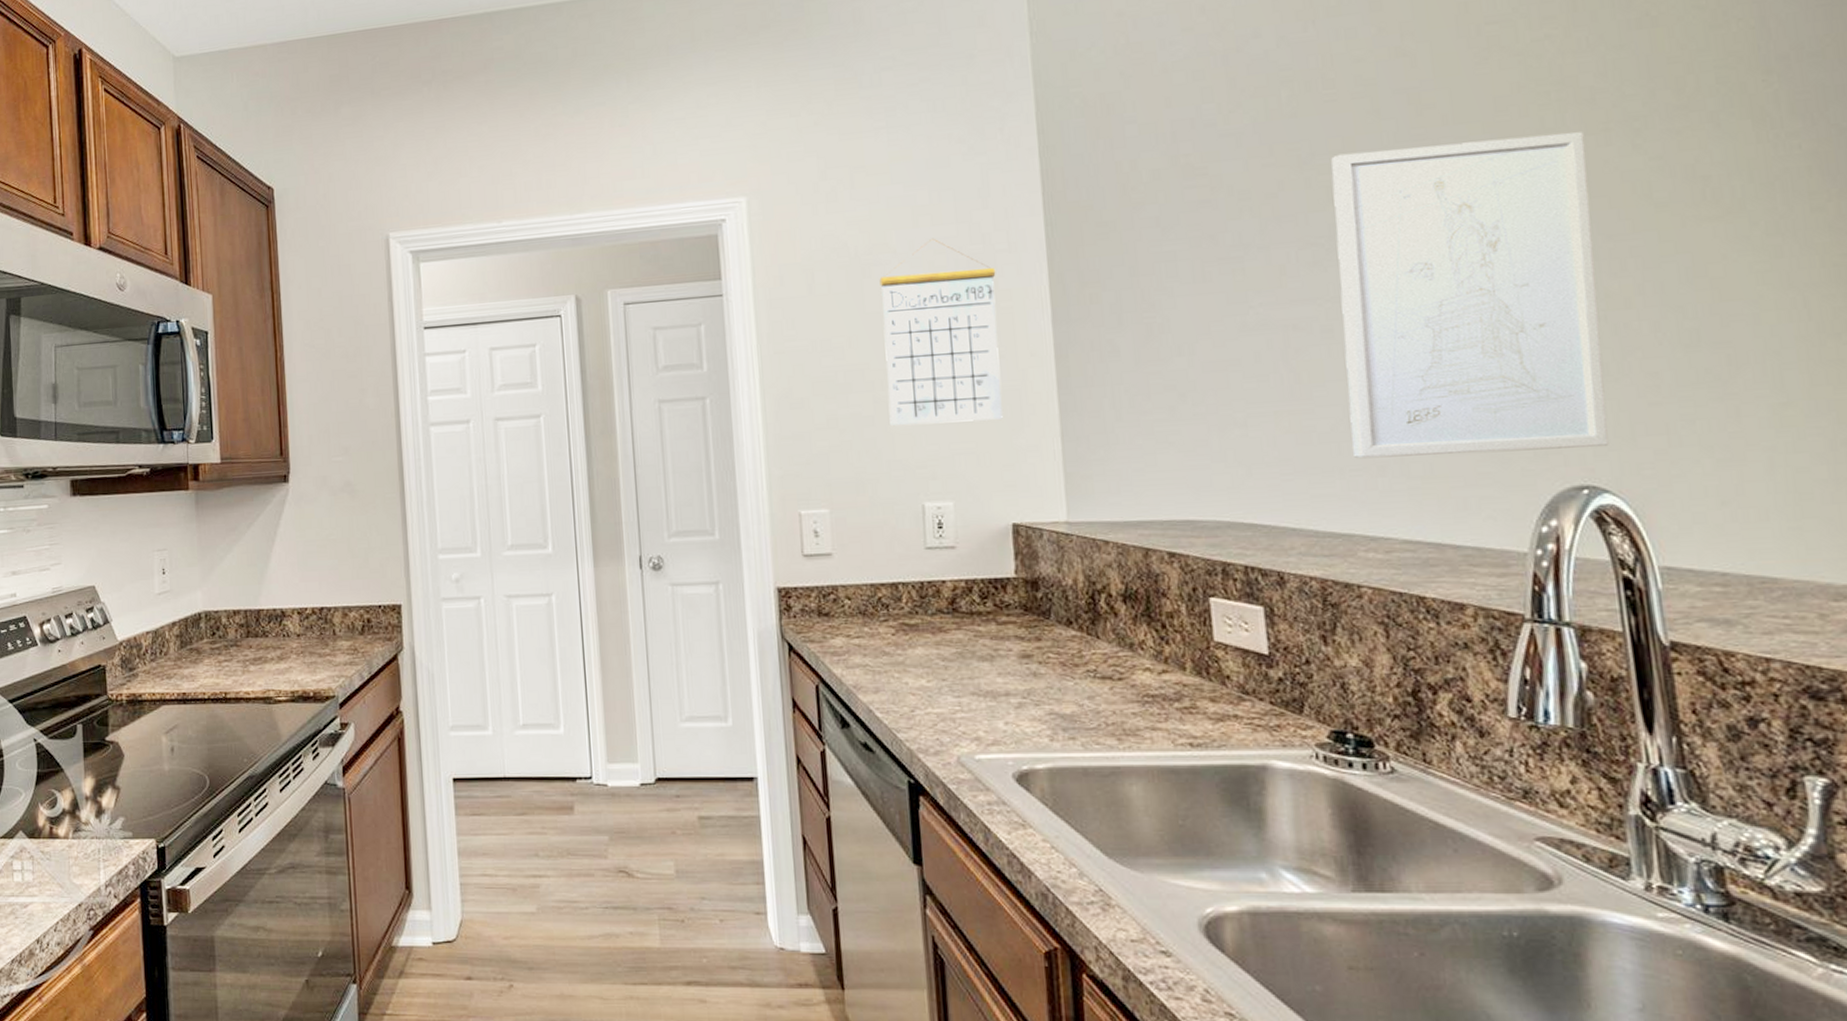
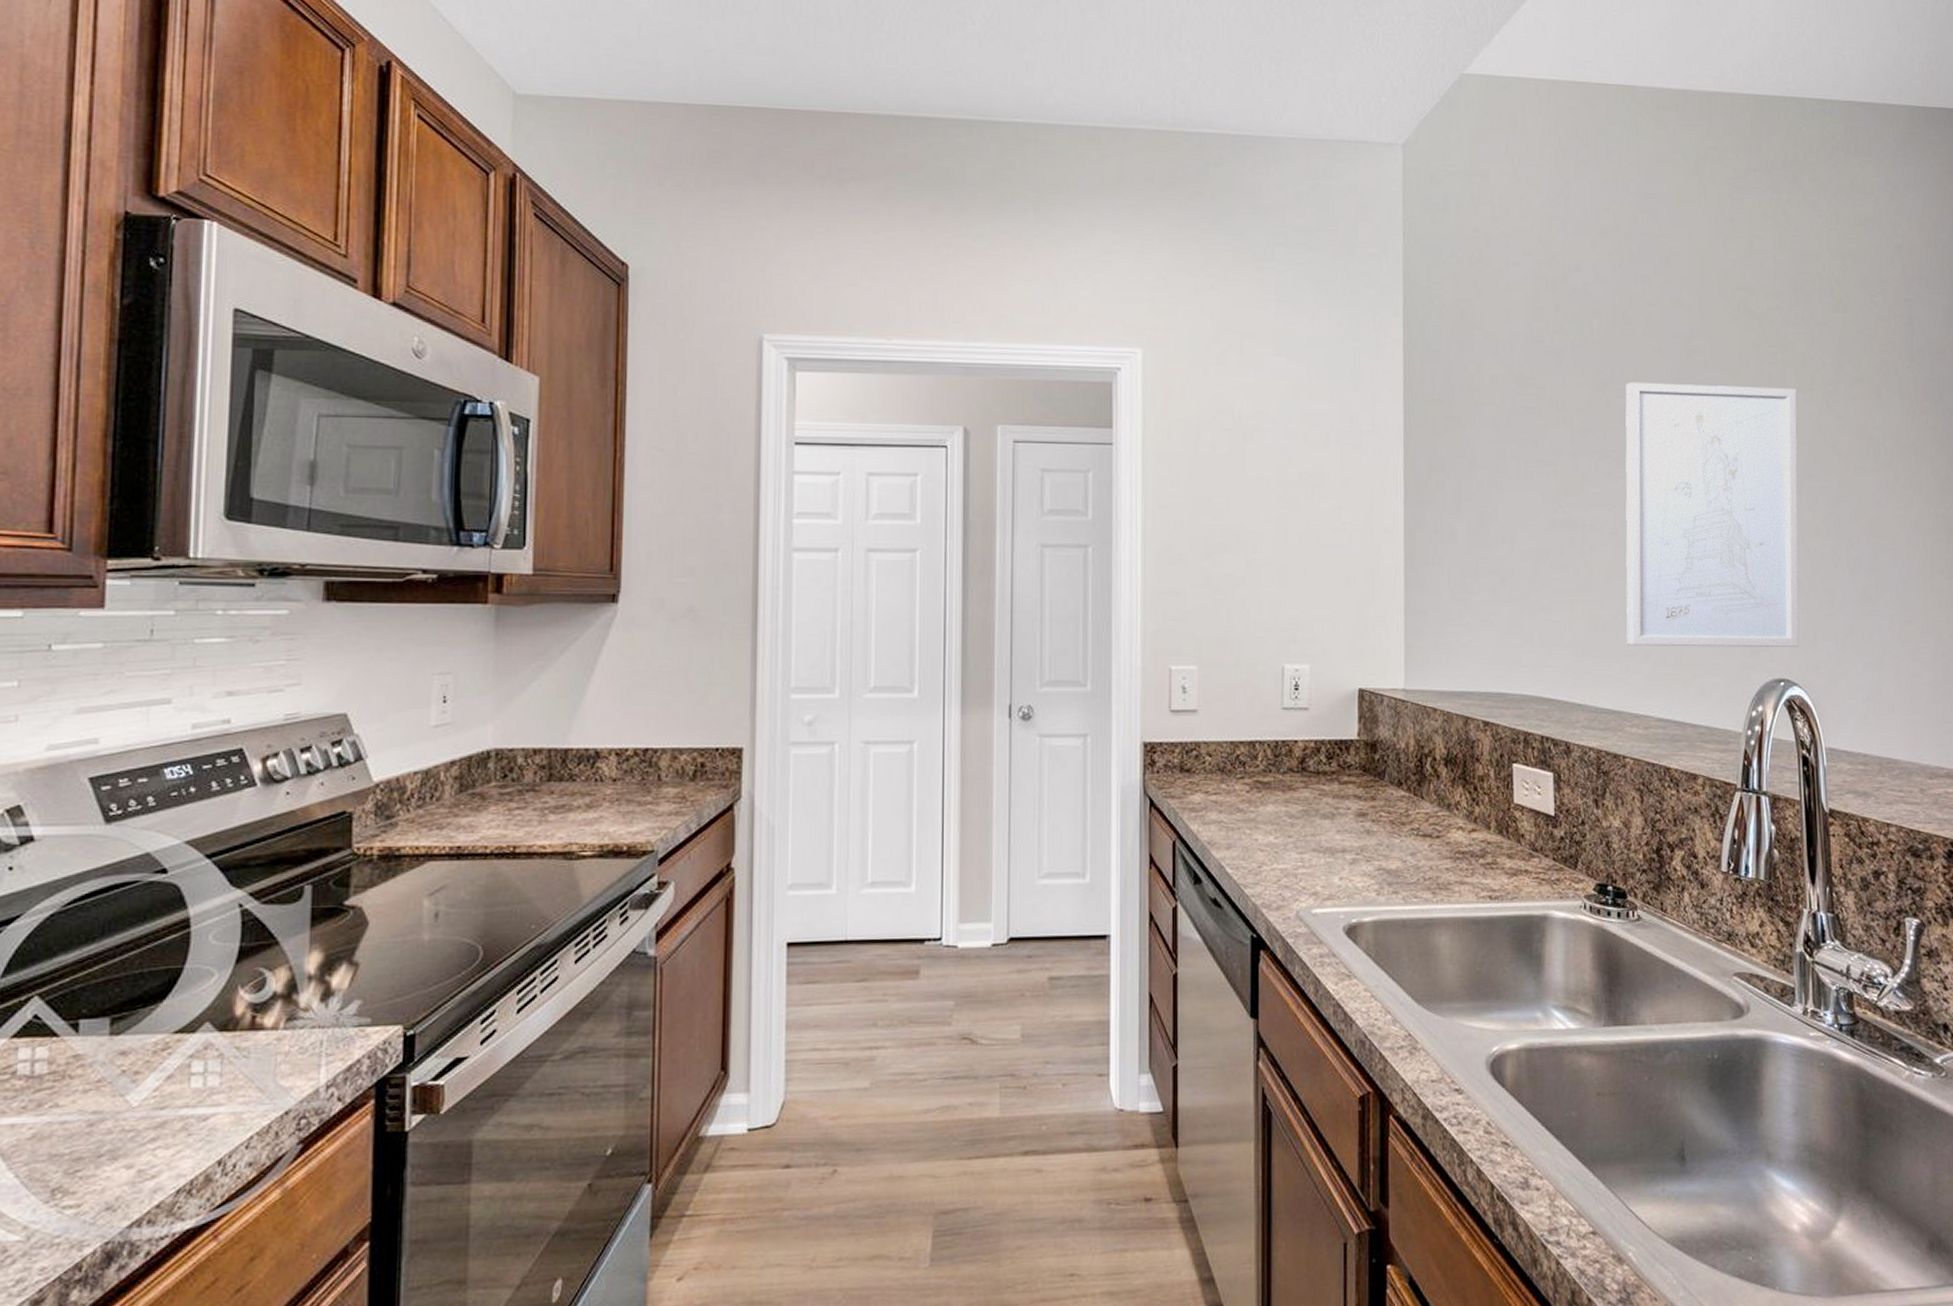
calendar: present [879,238,1003,425] -> none [1259,412,1360,589]

